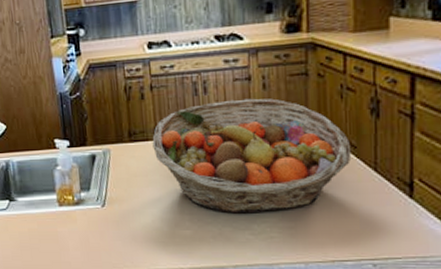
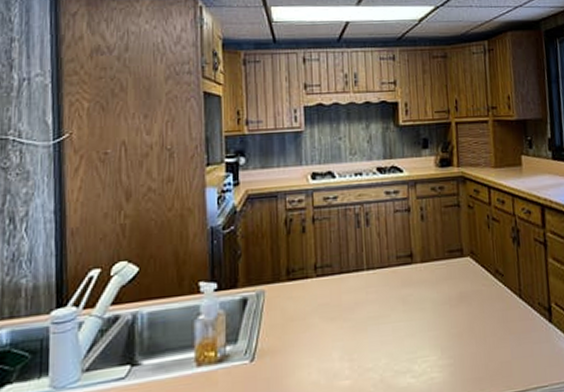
fruit basket: present [152,98,352,214] -> none [312,229,500,355]

